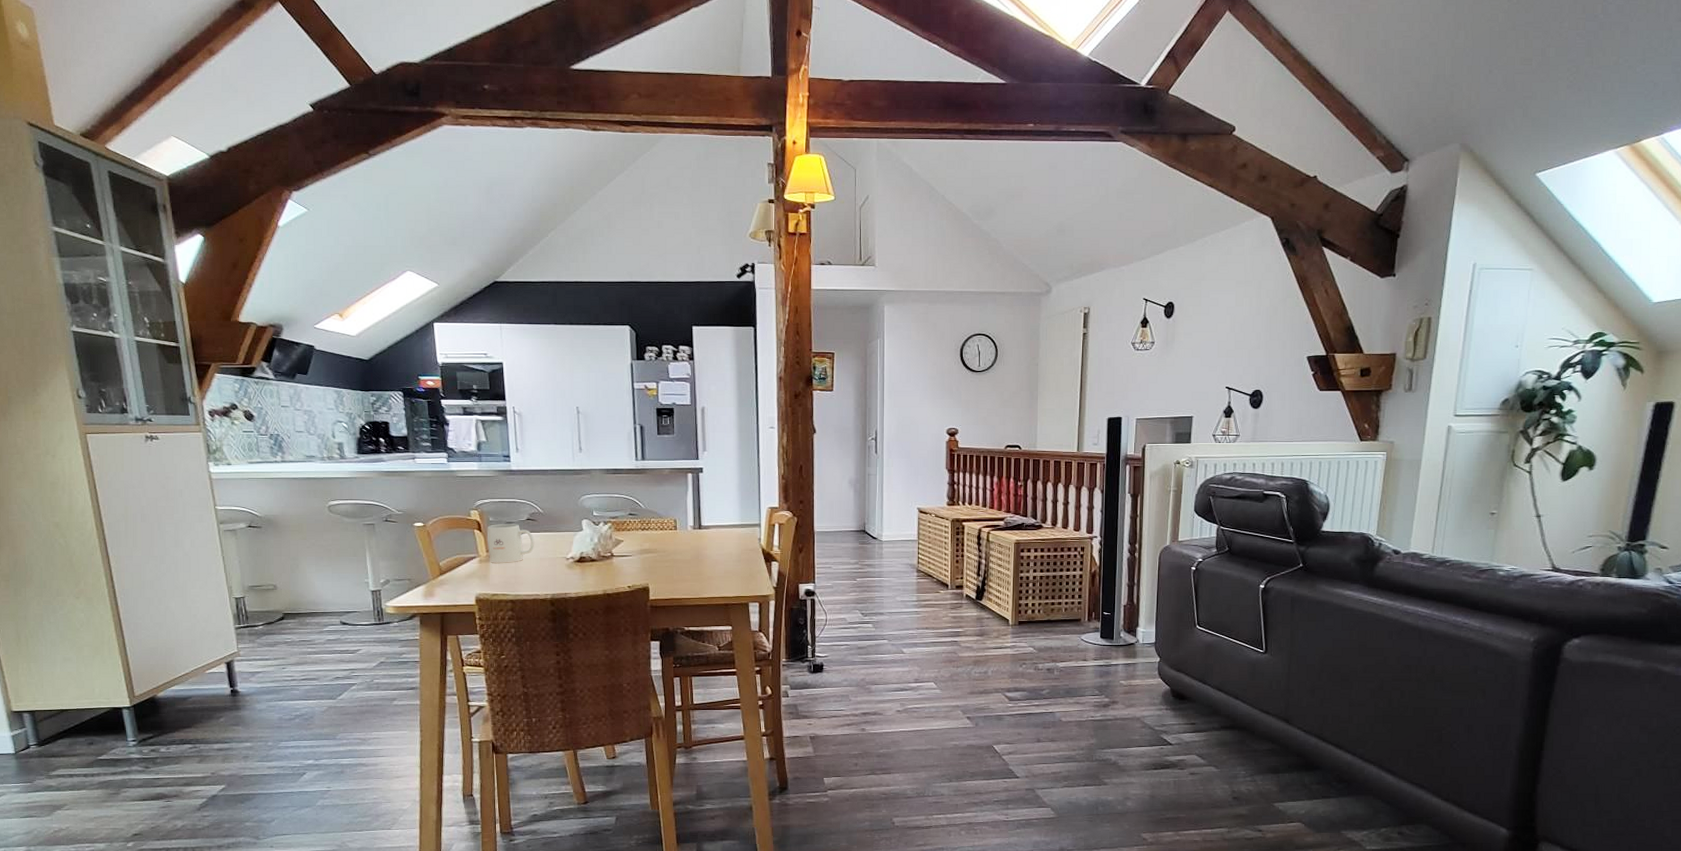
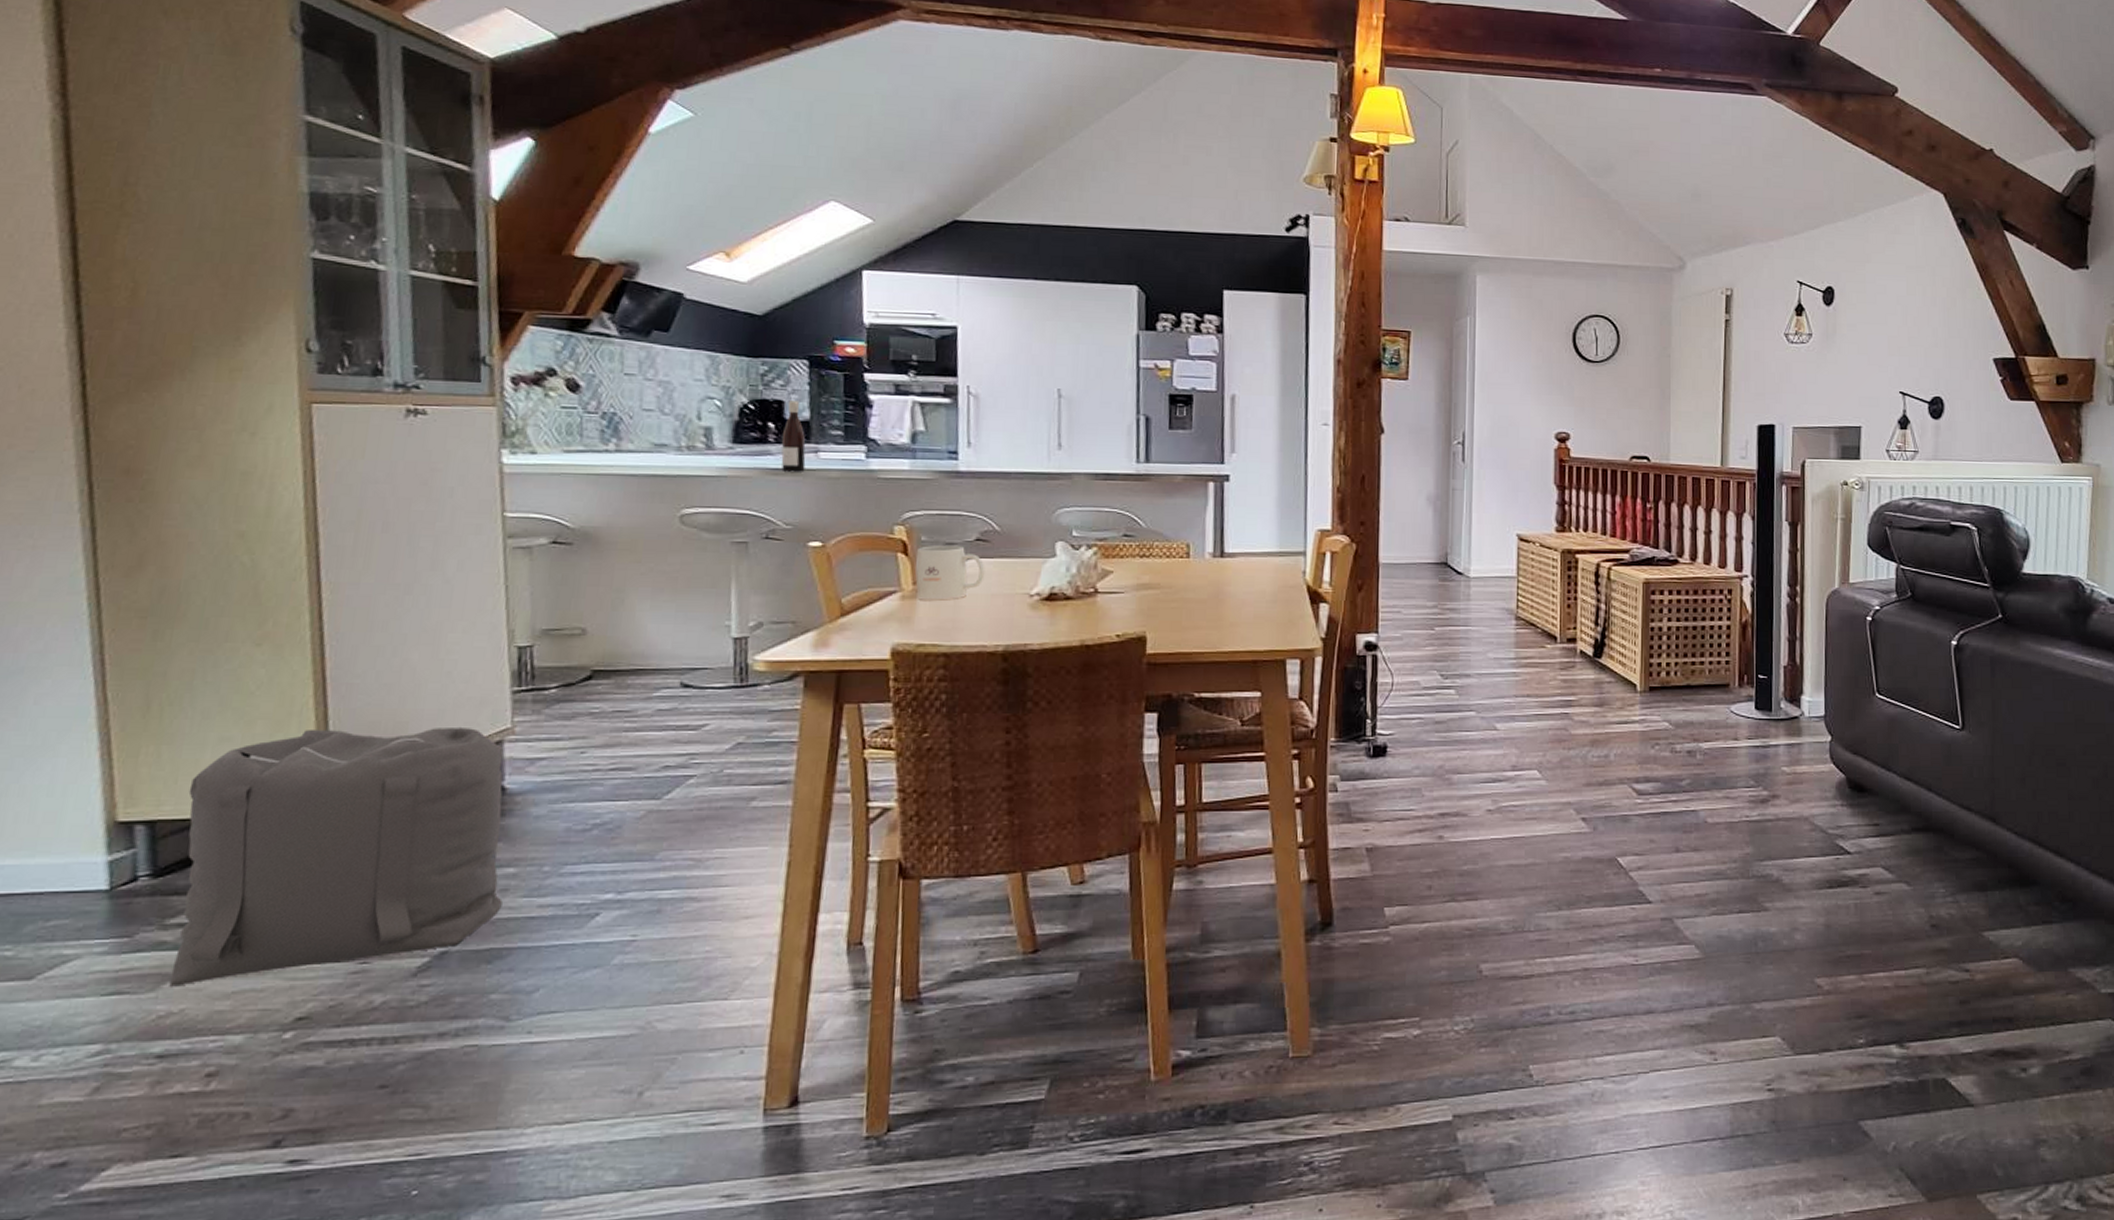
backpack: none [51,651,246,813] -> present [169,726,503,987]
bottle: none [390,422,407,473] -> present [781,400,806,472]

